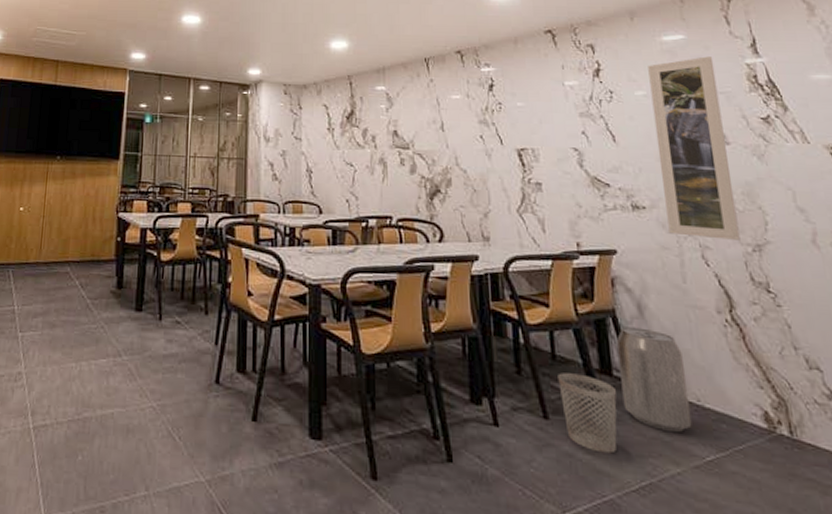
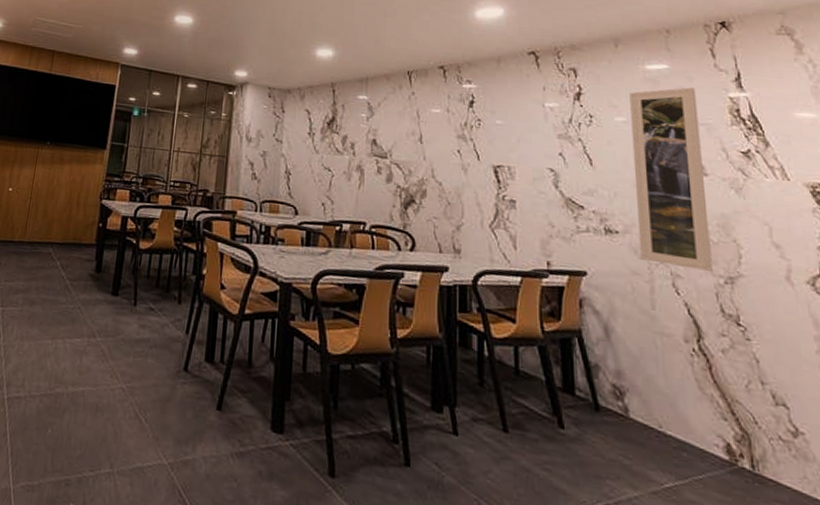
wastebasket: present [558,373,617,454] -> none [520,388,578,472]
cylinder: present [617,326,692,433] -> none [582,347,652,458]

